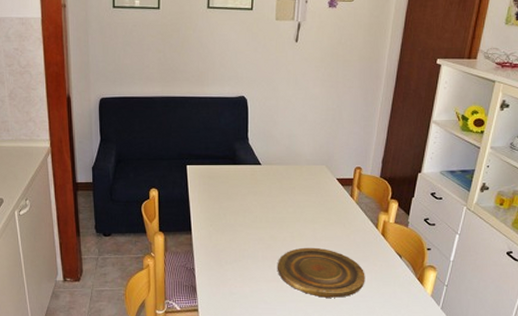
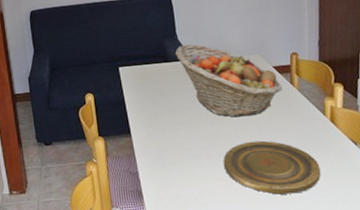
fruit basket: none [244,149,342,224] -> present [175,44,283,118]

